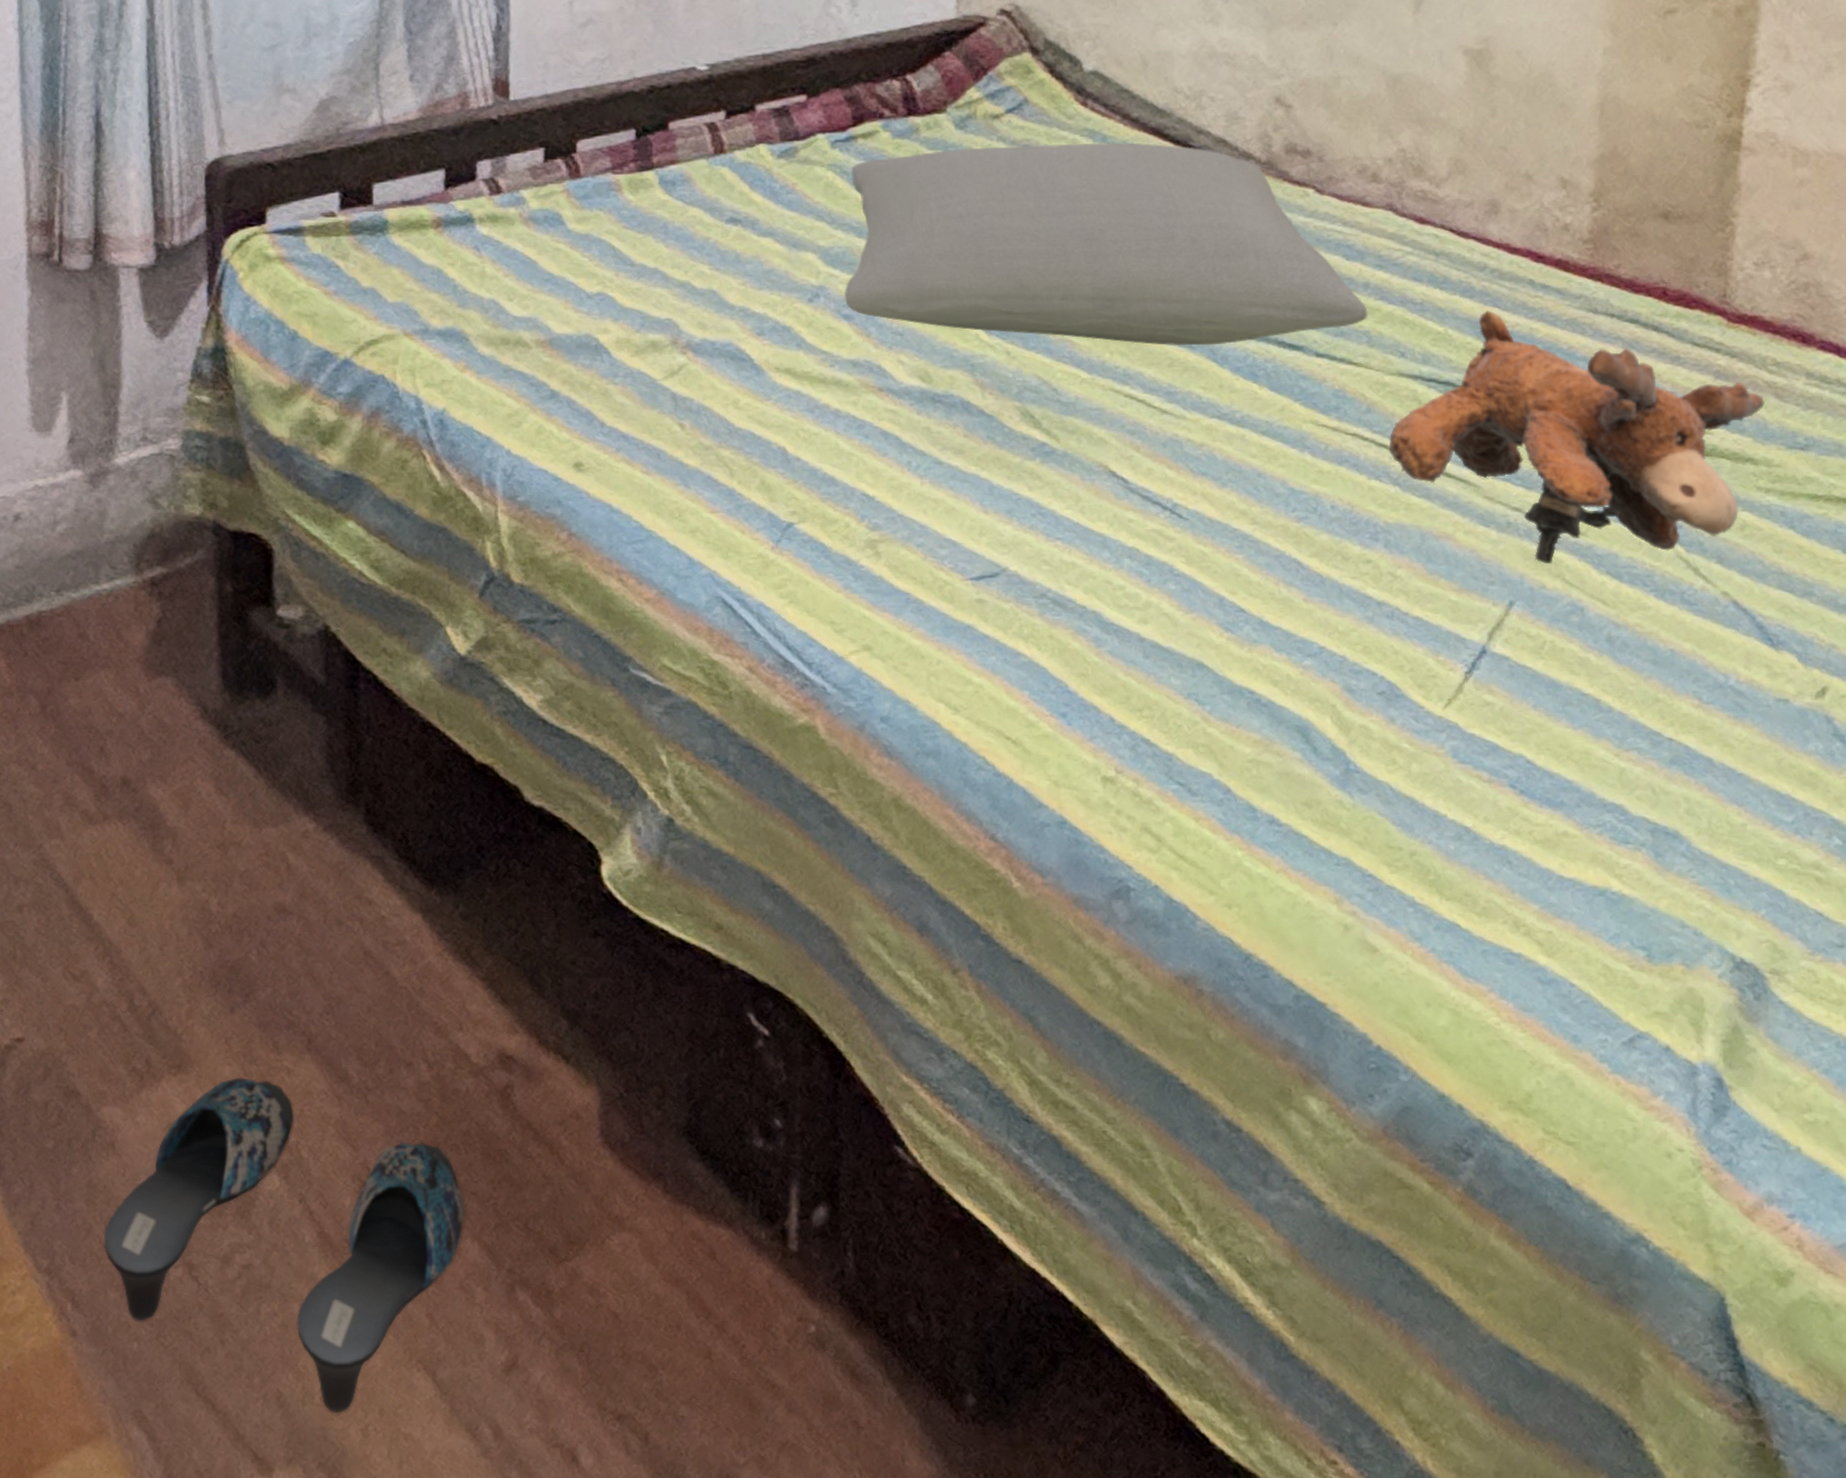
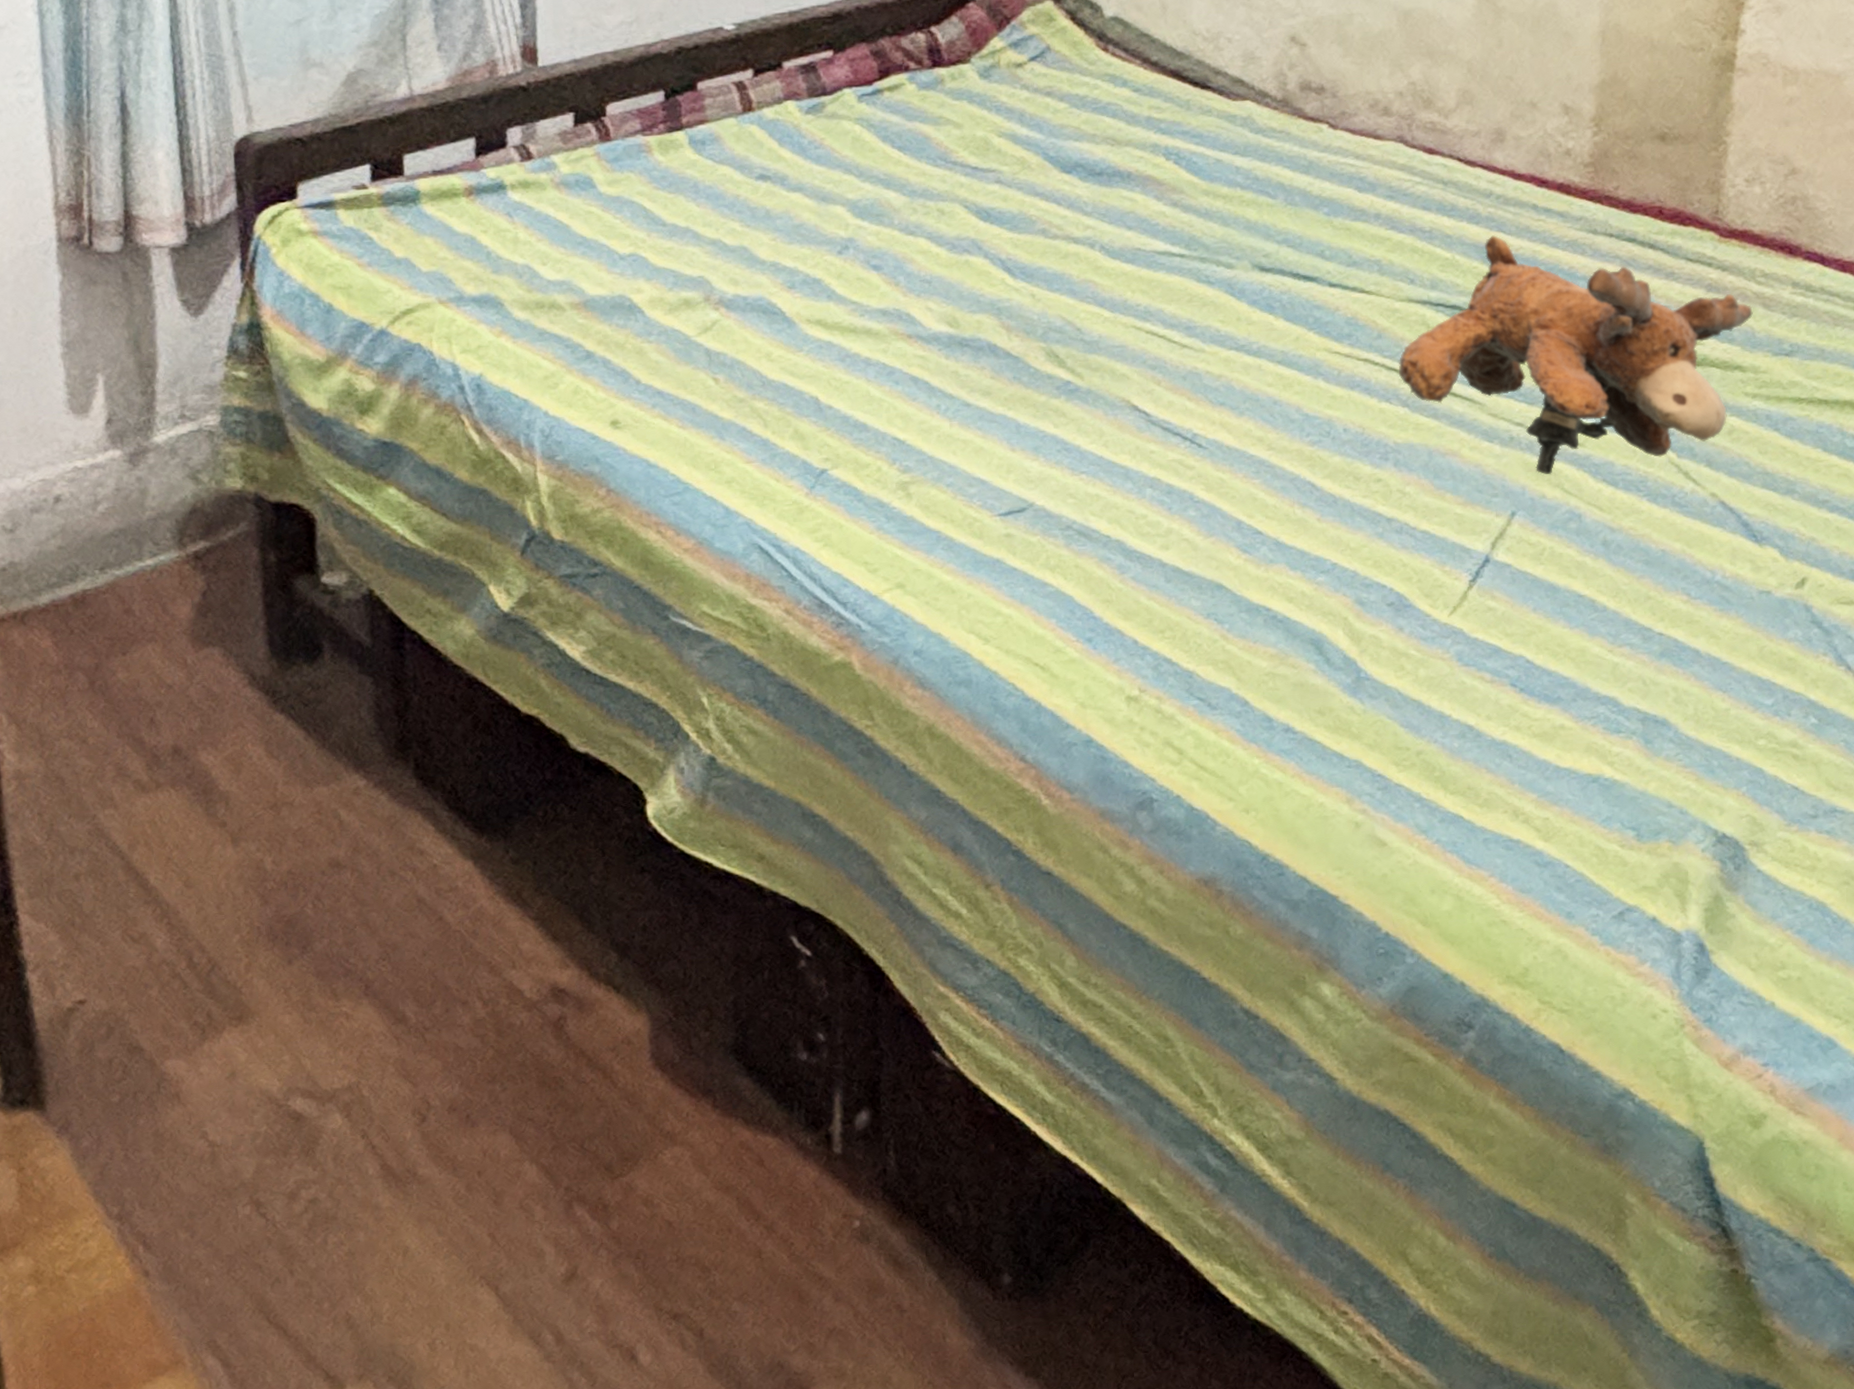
slippers: present [104,1076,465,1414] -> none [172,1024,523,1331]
pillow: present [844,142,1368,346] -> none [872,86,1379,283]

